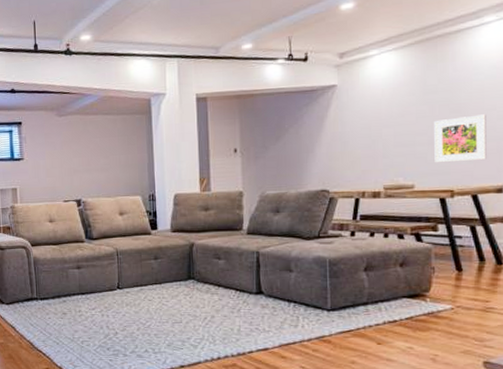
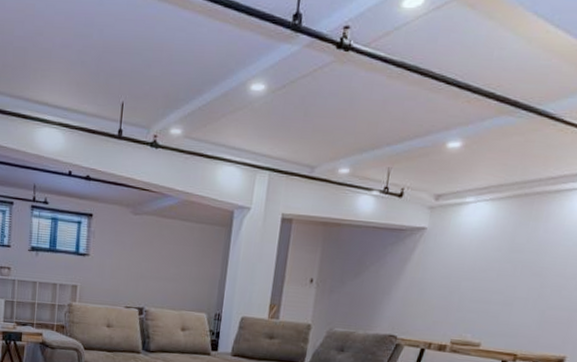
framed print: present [434,114,486,162] -> none [505,281,565,328]

